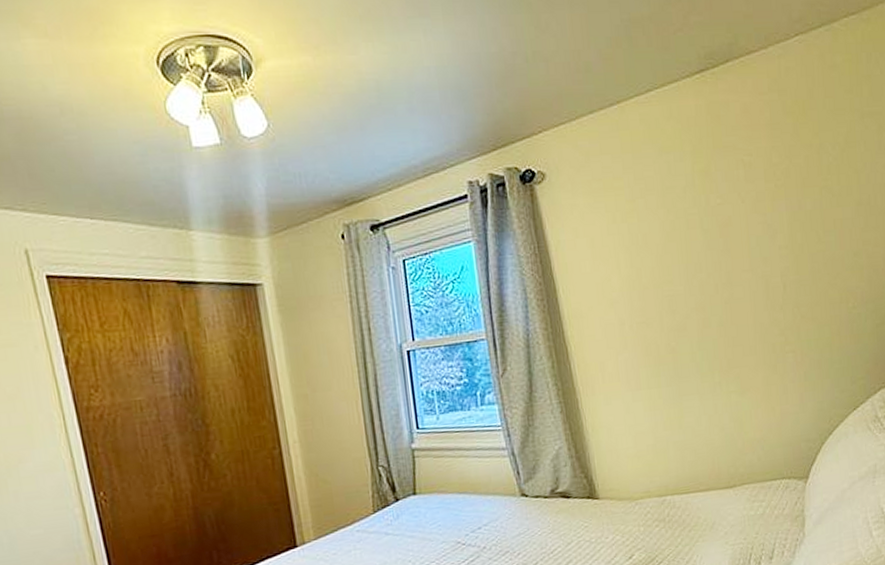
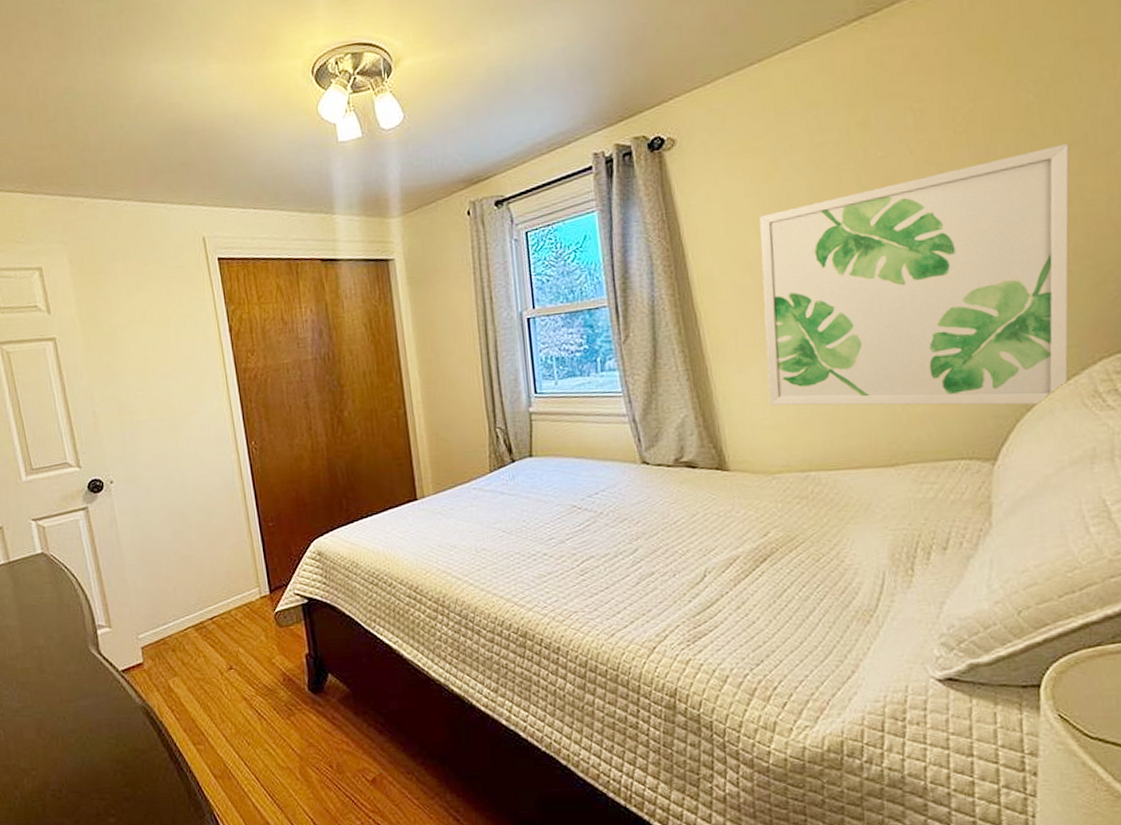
wall art: none [621,202,858,436] -> present [759,143,1070,406]

